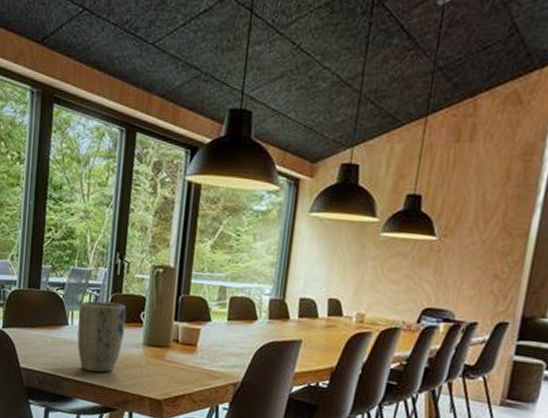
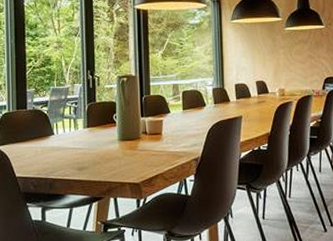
plant pot: present [77,300,126,373] -> none [62,110,102,170]

